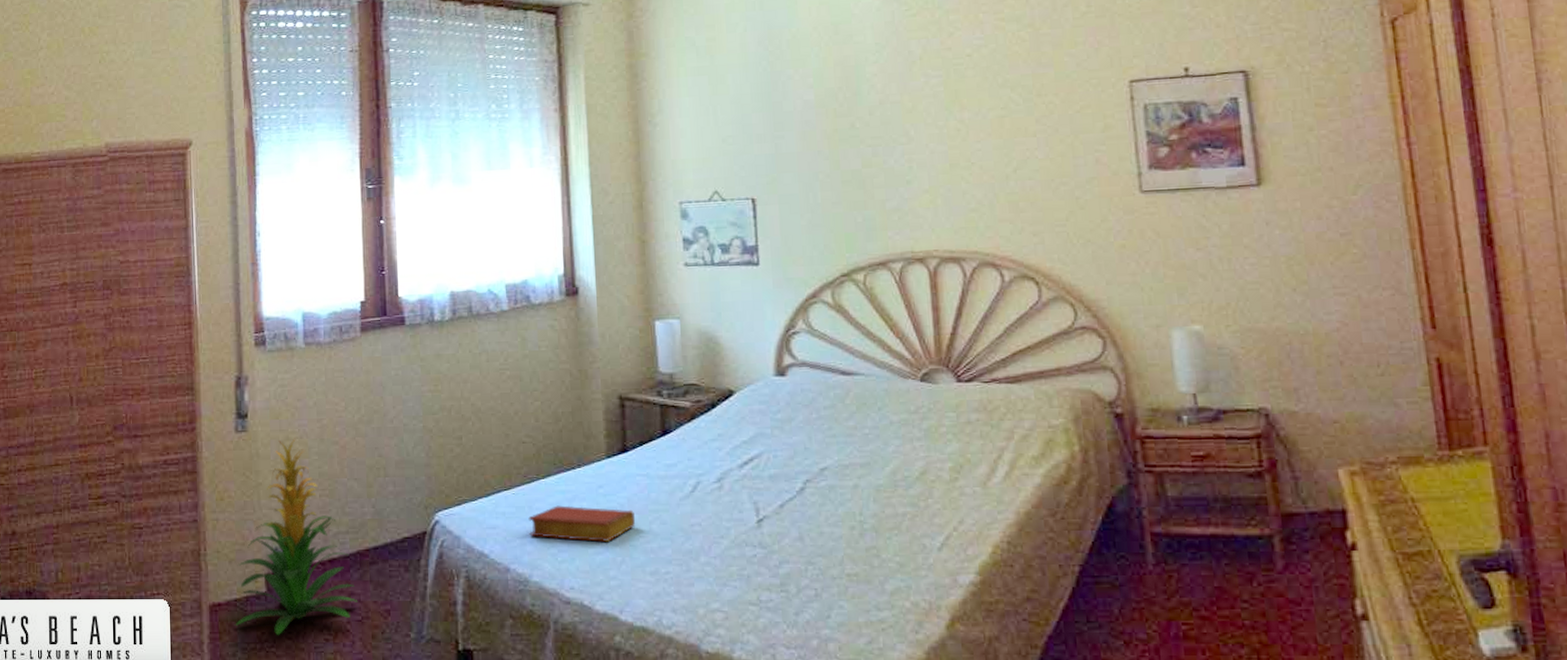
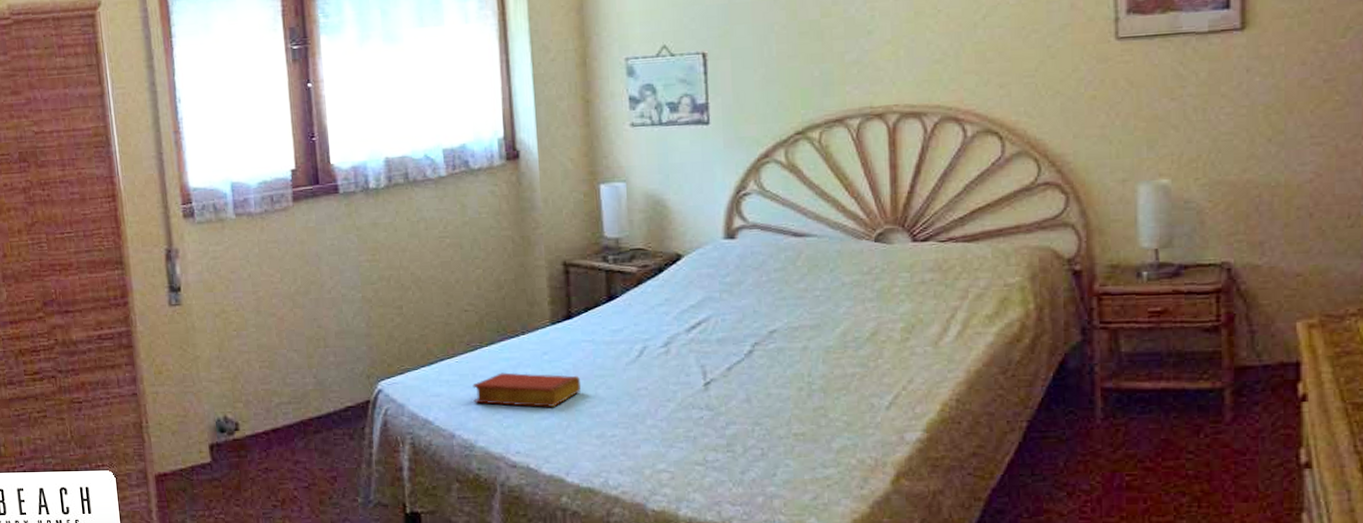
indoor plant: present [234,438,357,636] -> none [180,310,303,503]

